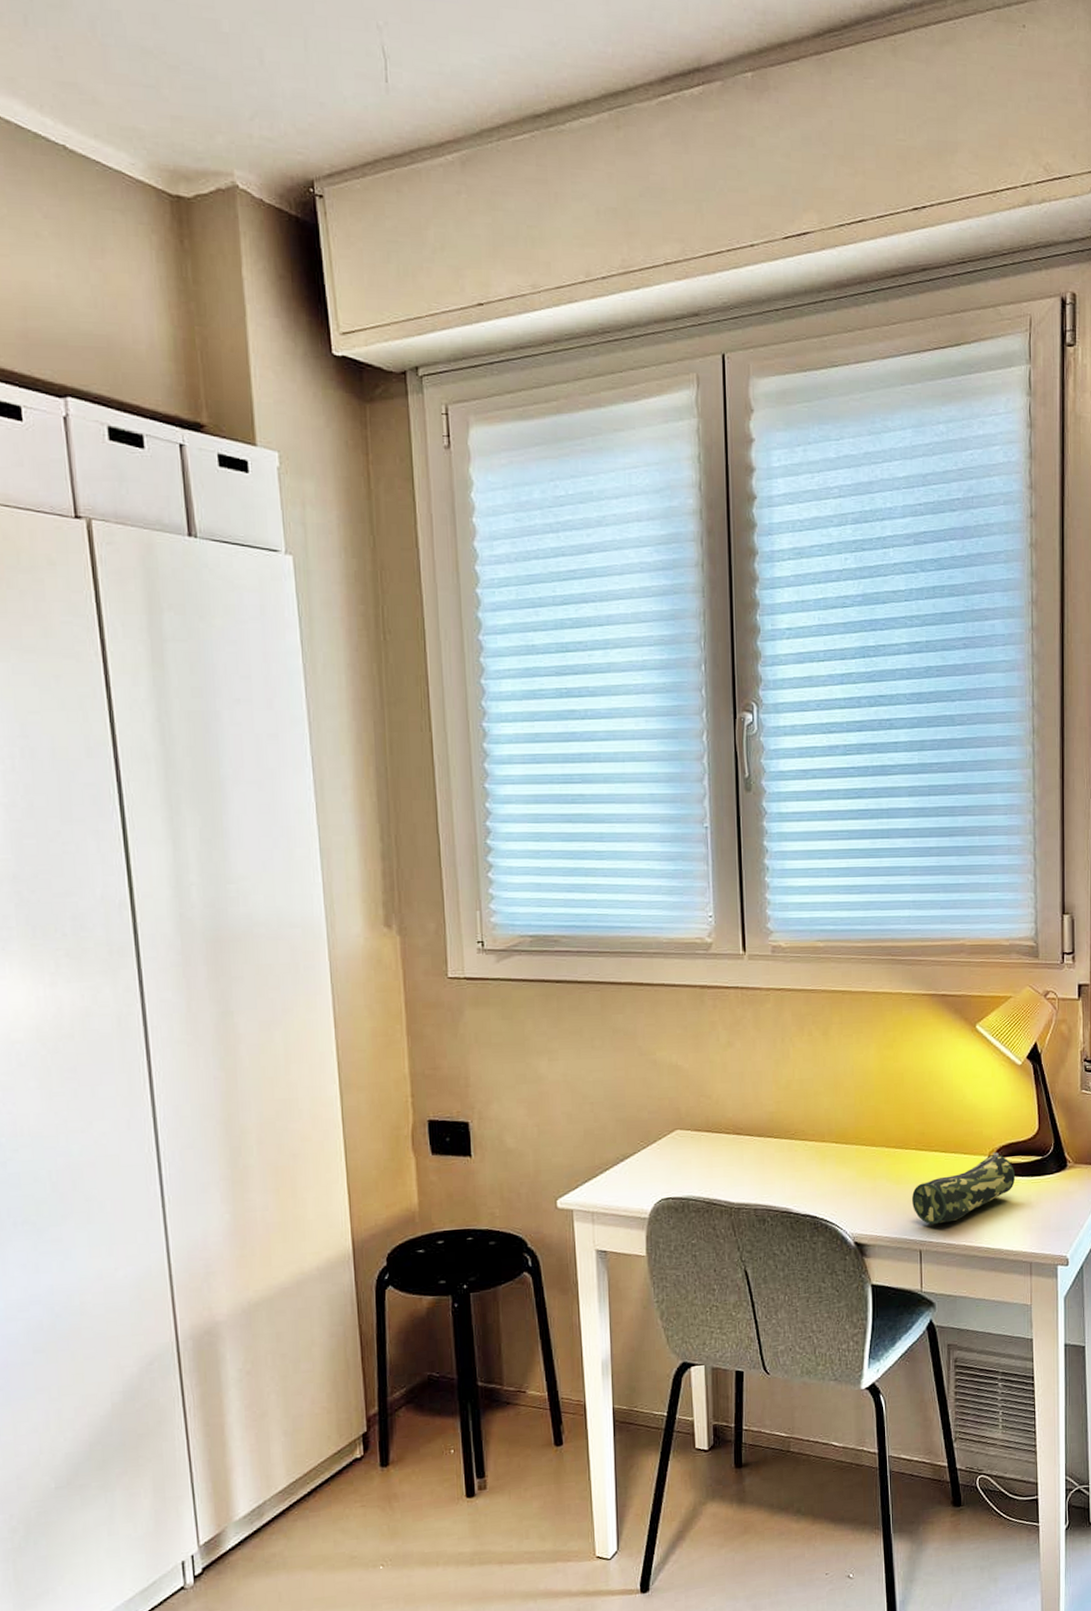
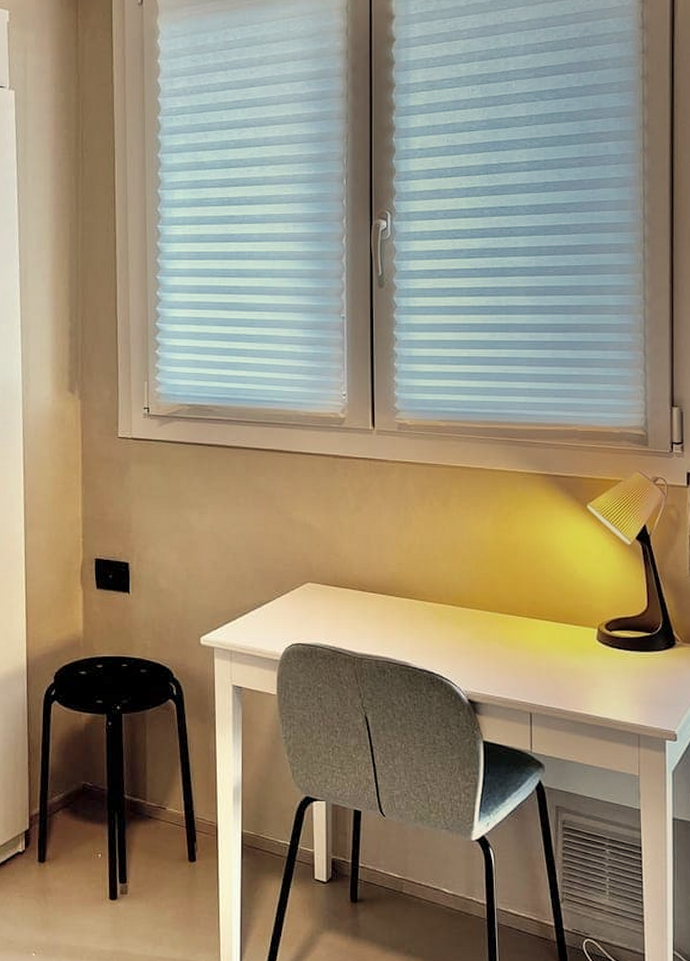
pencil case: present [912,1152,1016,1225] -> none [524,626,625,690]

